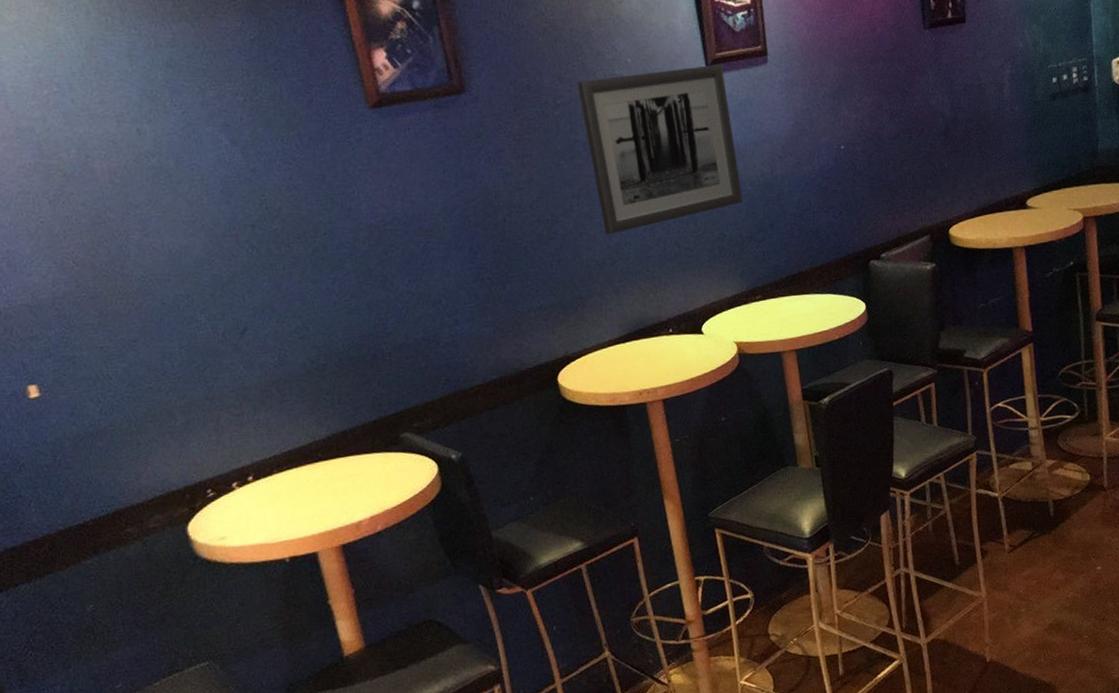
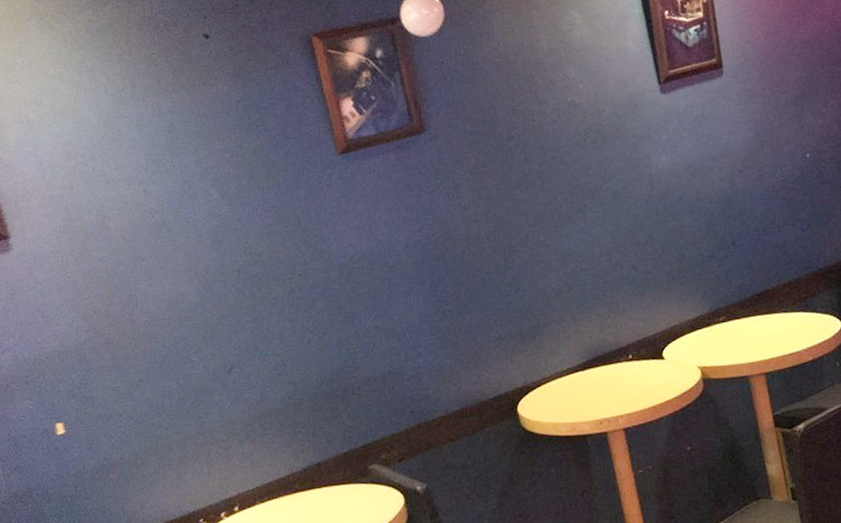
wall art: present [577,64,743,235] -> none [530,81,702,262]

